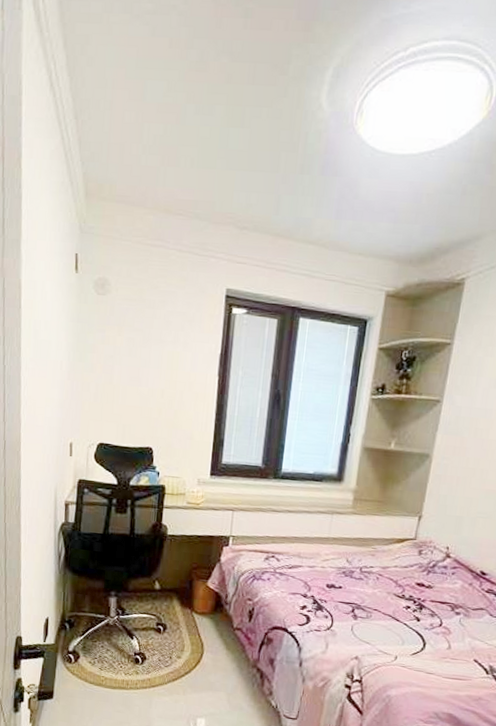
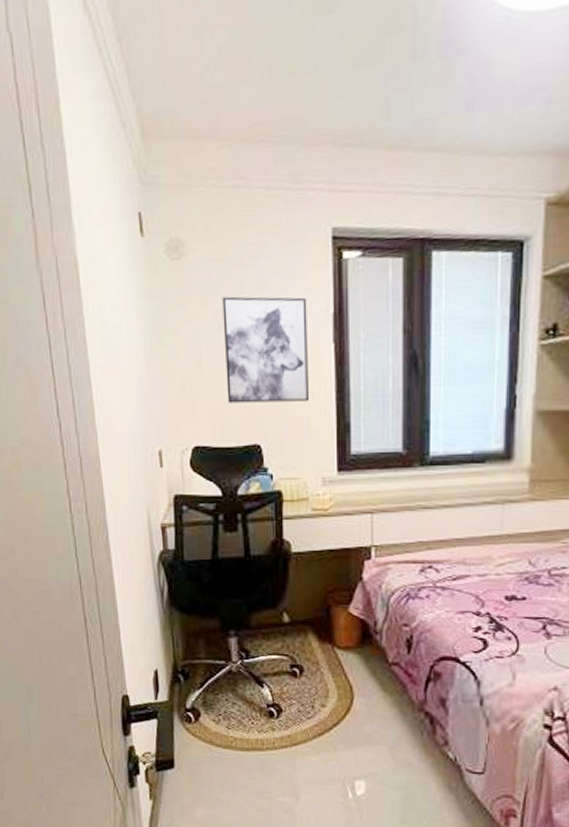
wall art: none [130,329,201,419] -> present [222,296,309,404]

